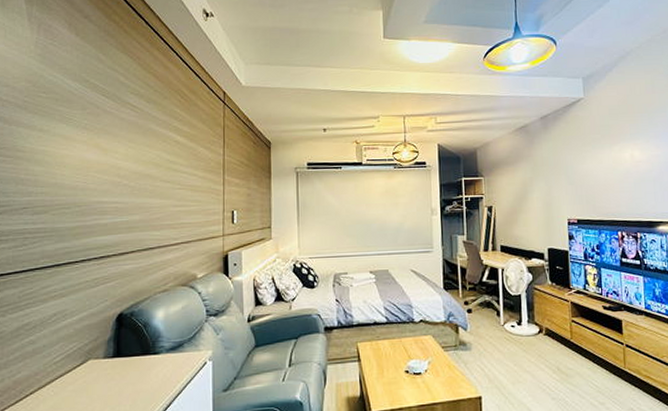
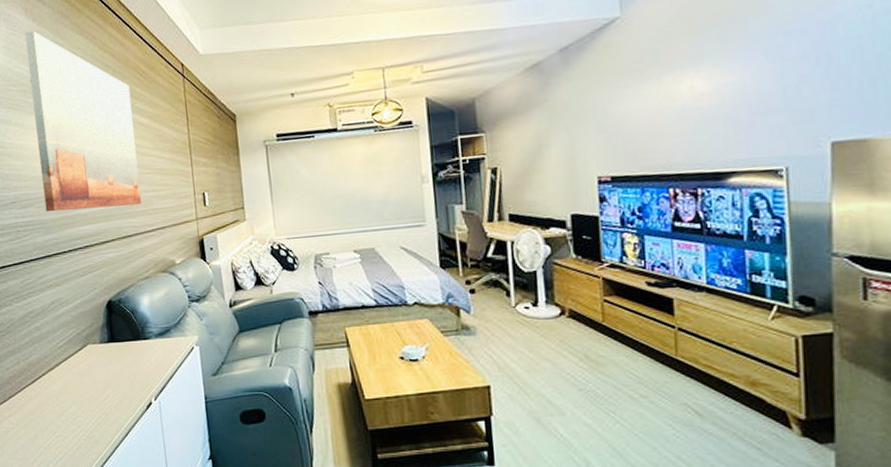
wall art: none [61,43,169,220] -> present [25,30,142,212]

